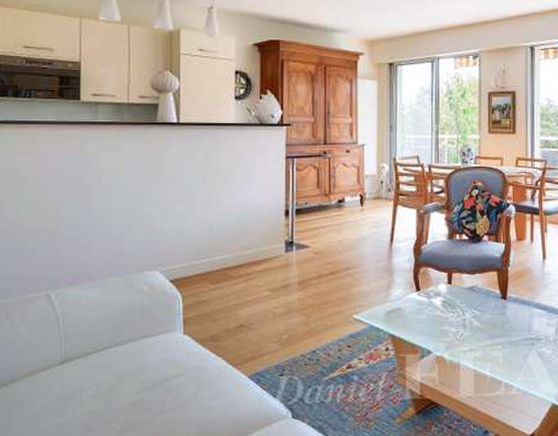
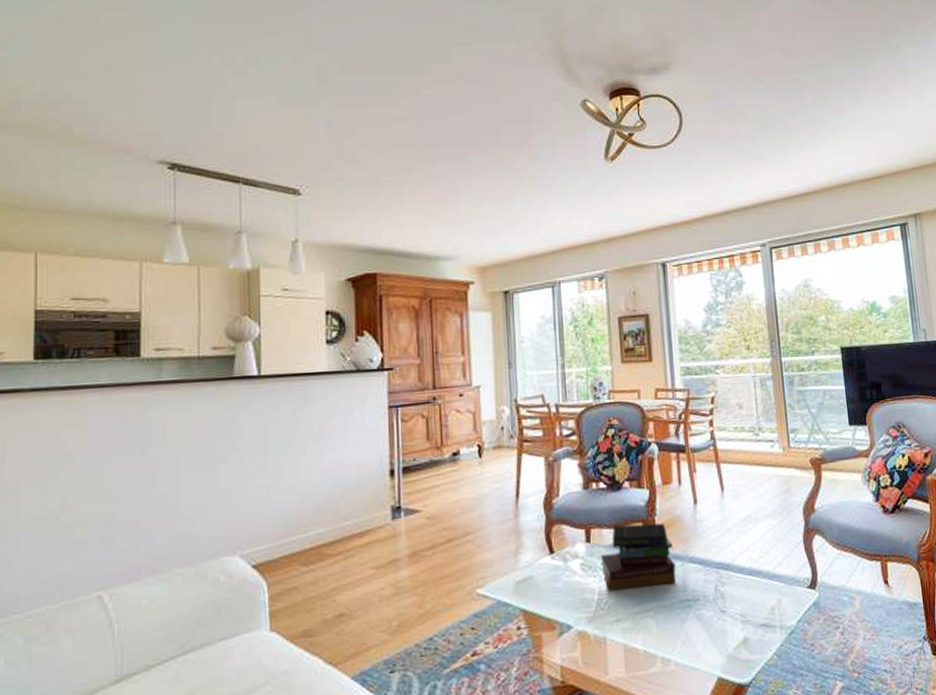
books: none [459,271,523,326] -> present [600,523,677,591]

